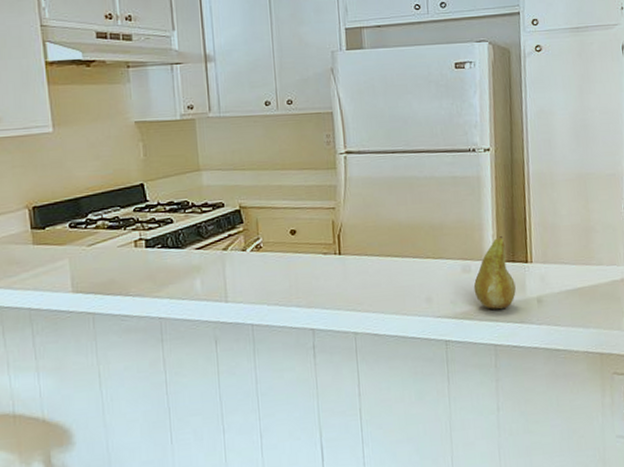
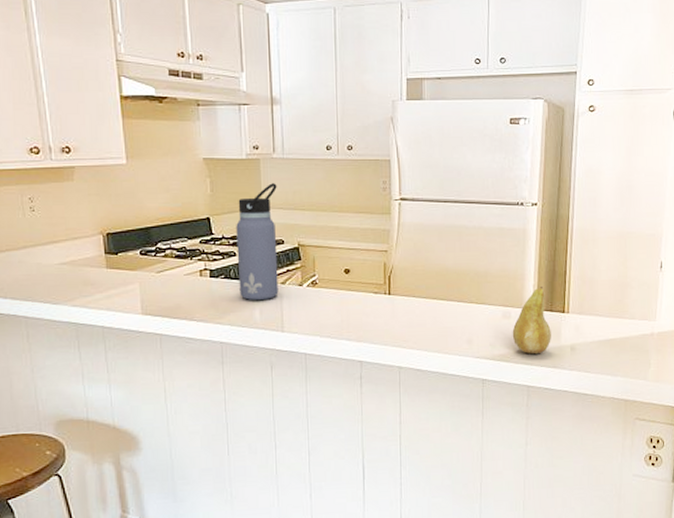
water bottle: none [172,143,221,270] -> present [236,183,279,300]

